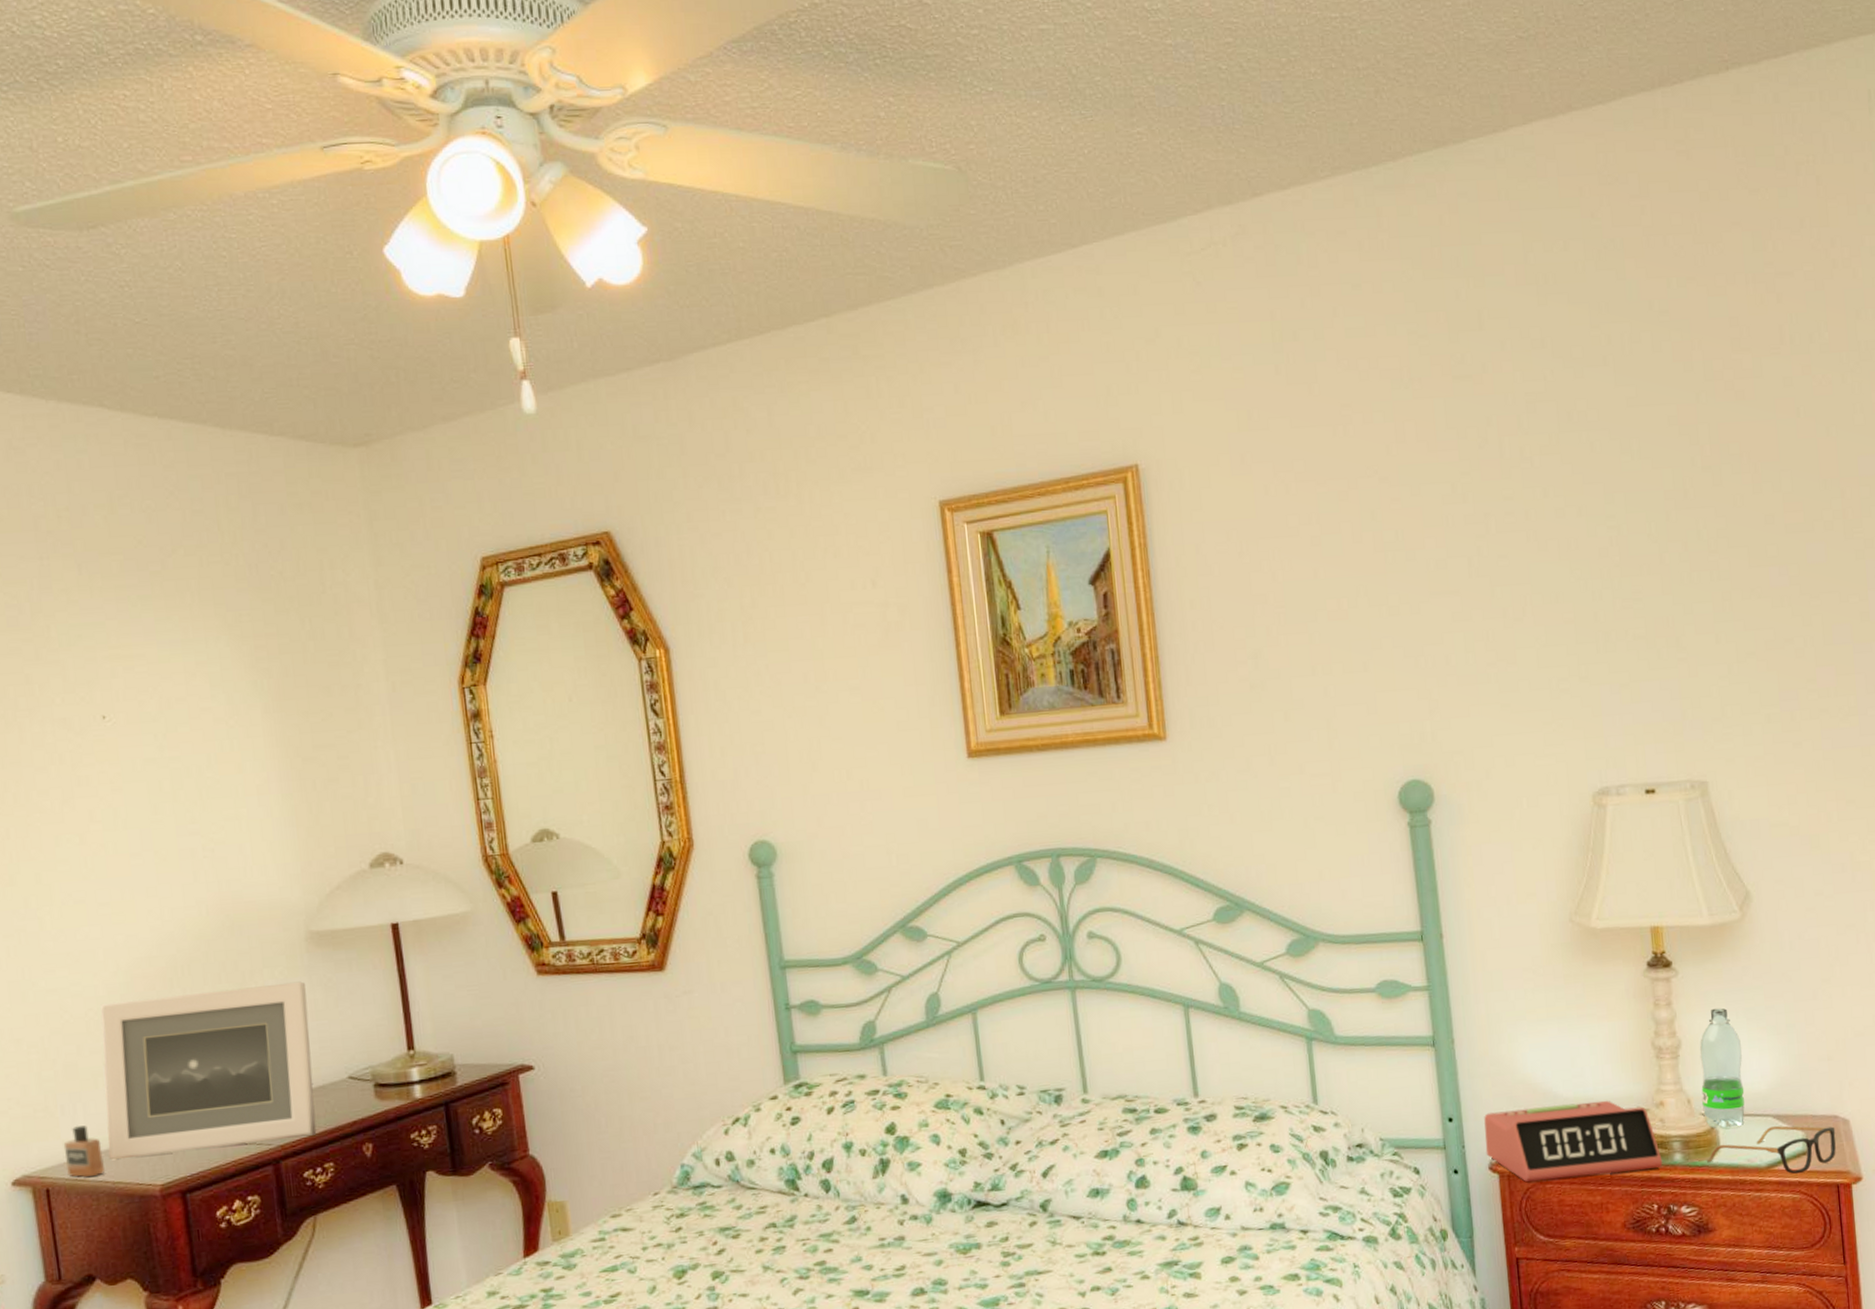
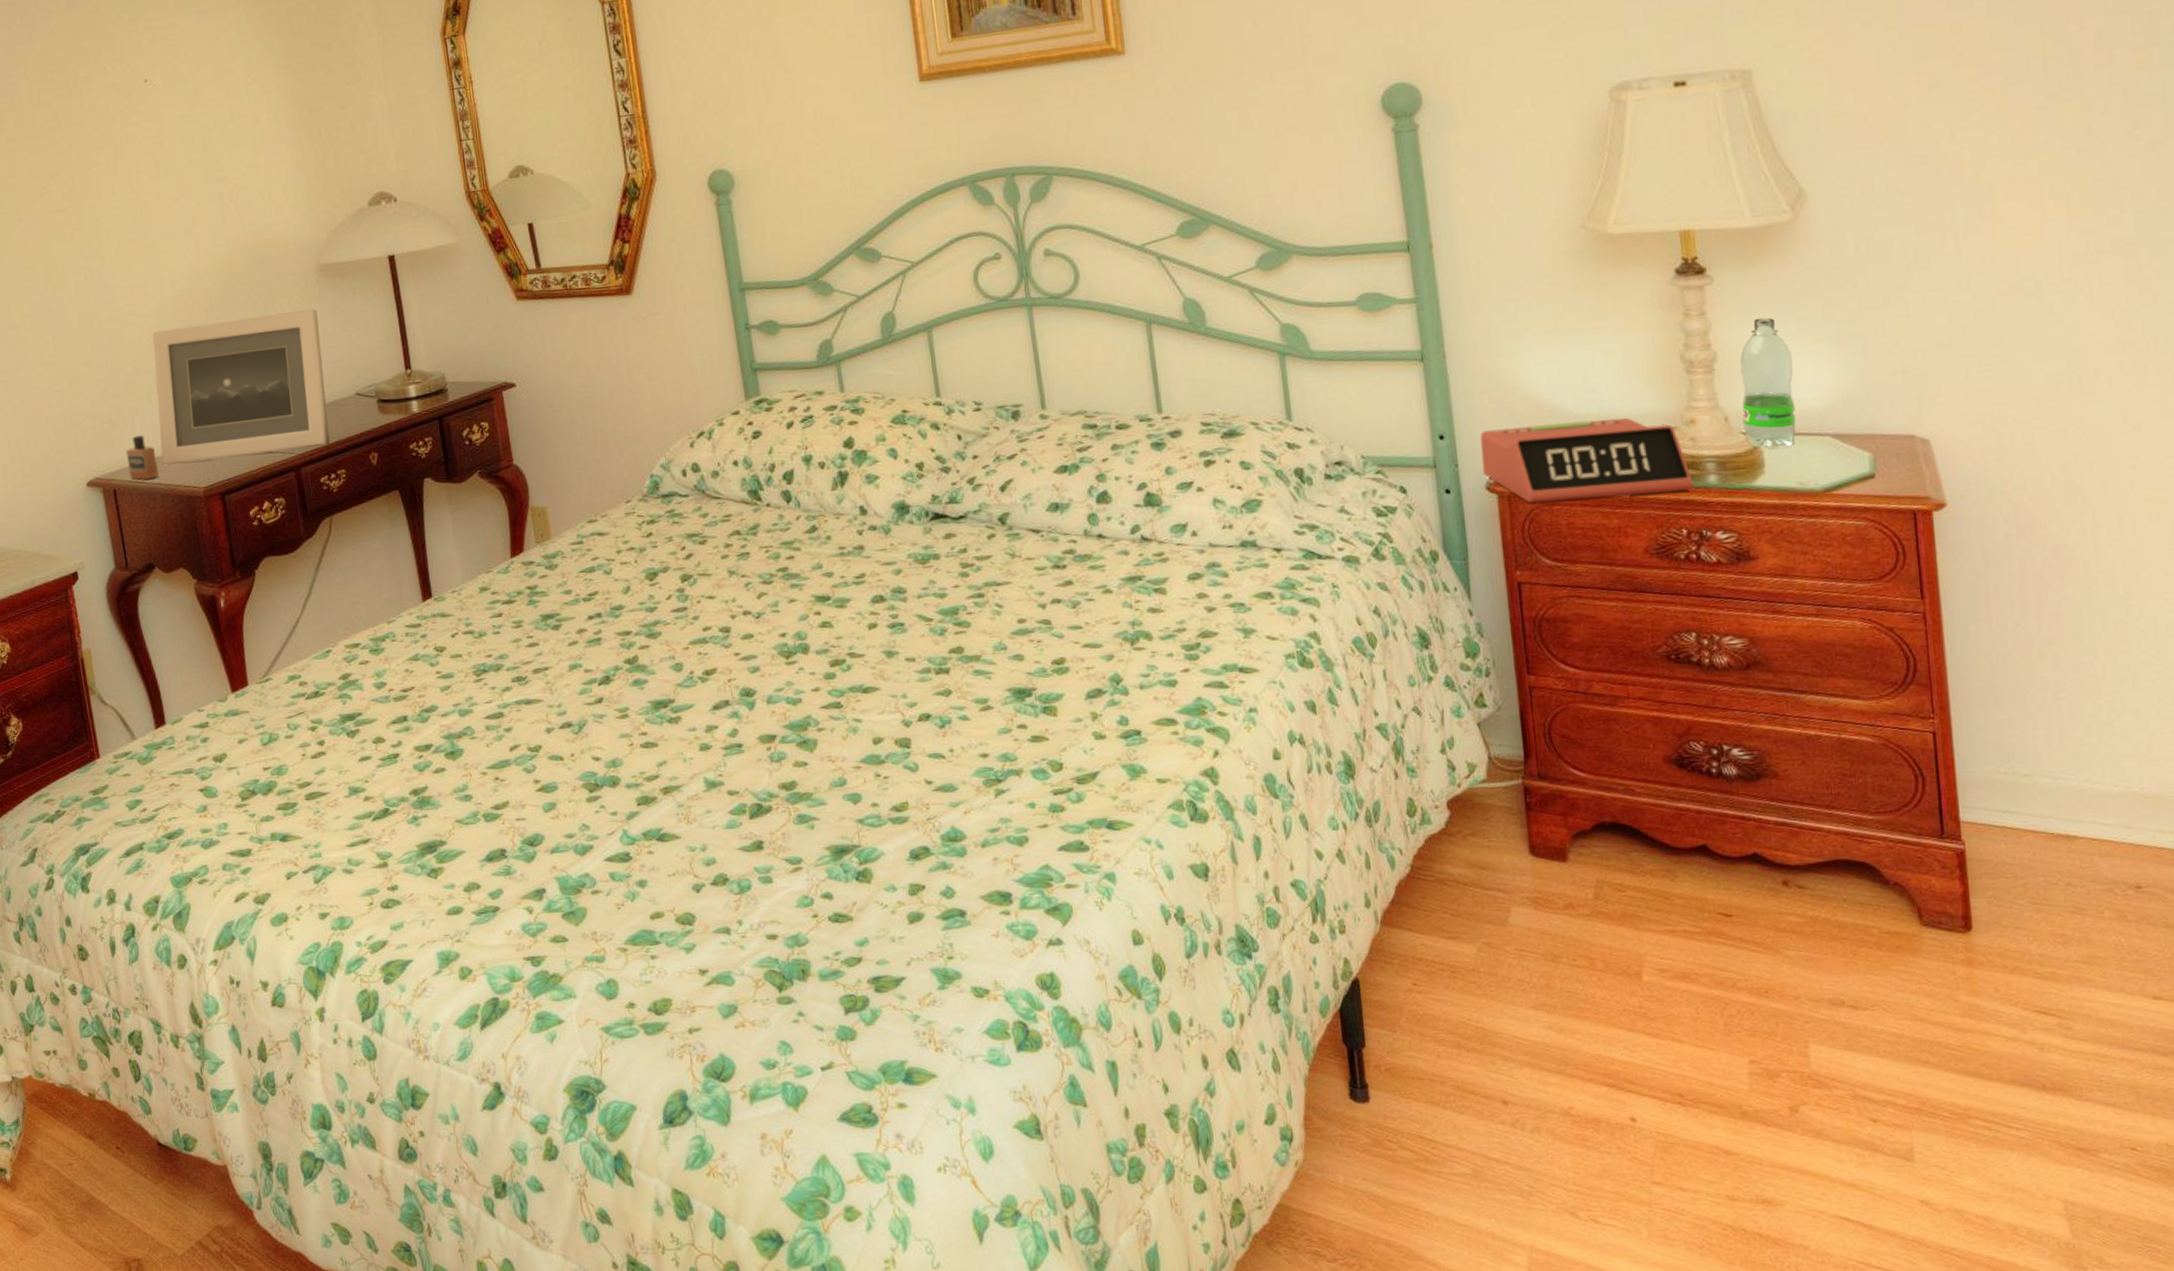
eyeglasses: present [1707,1125,1836,1175] -> none [1748,445,1913,500]

